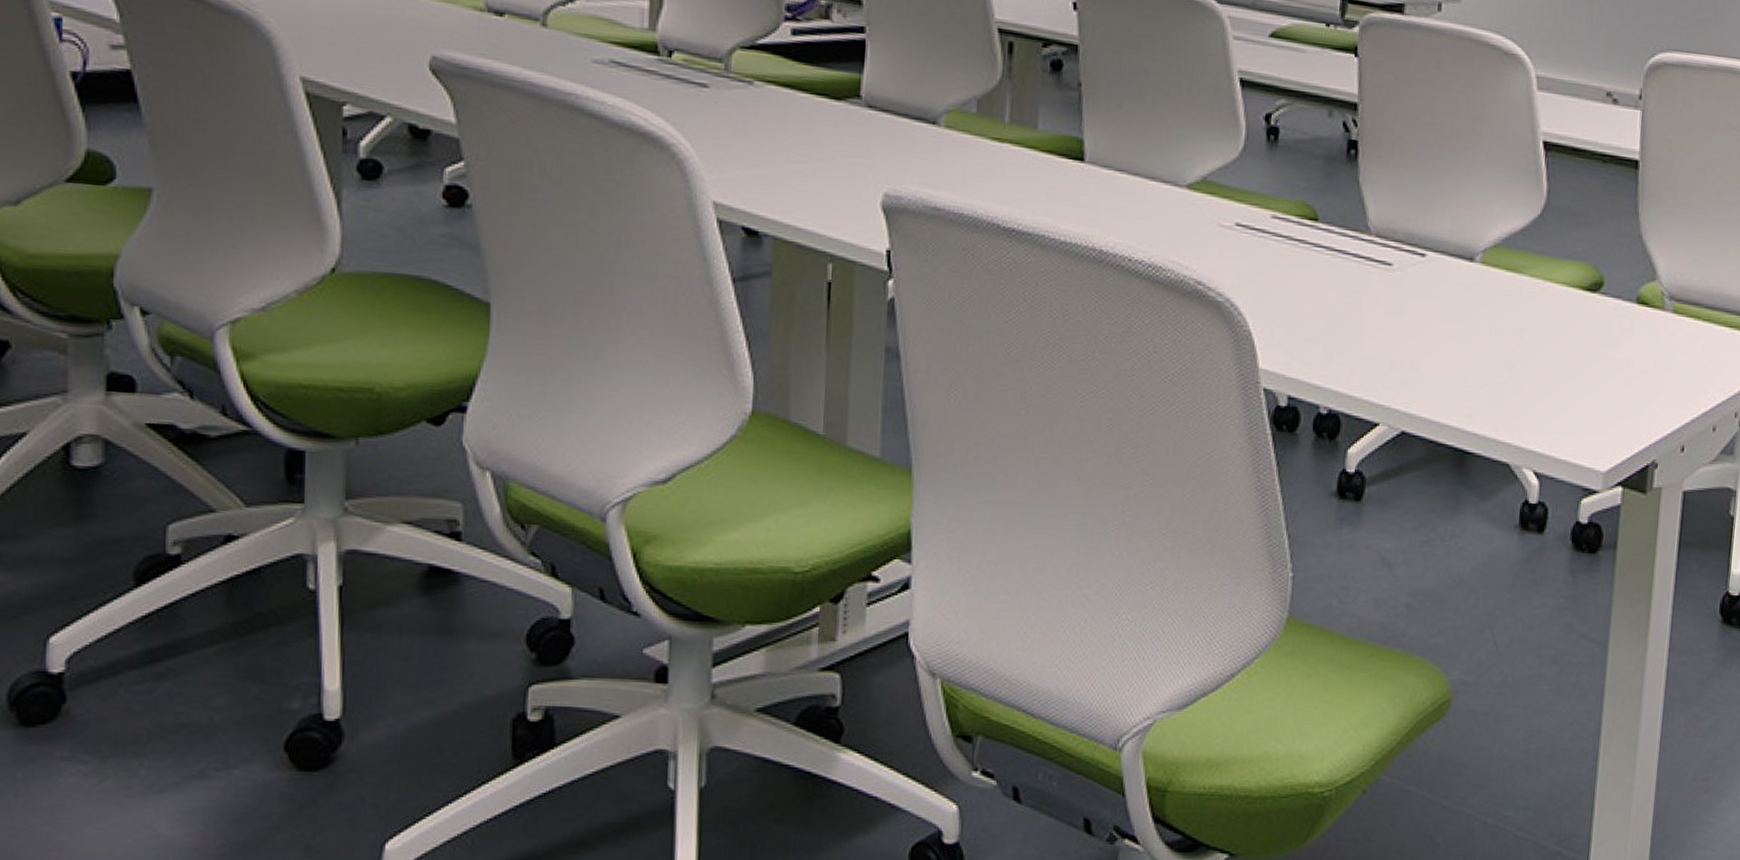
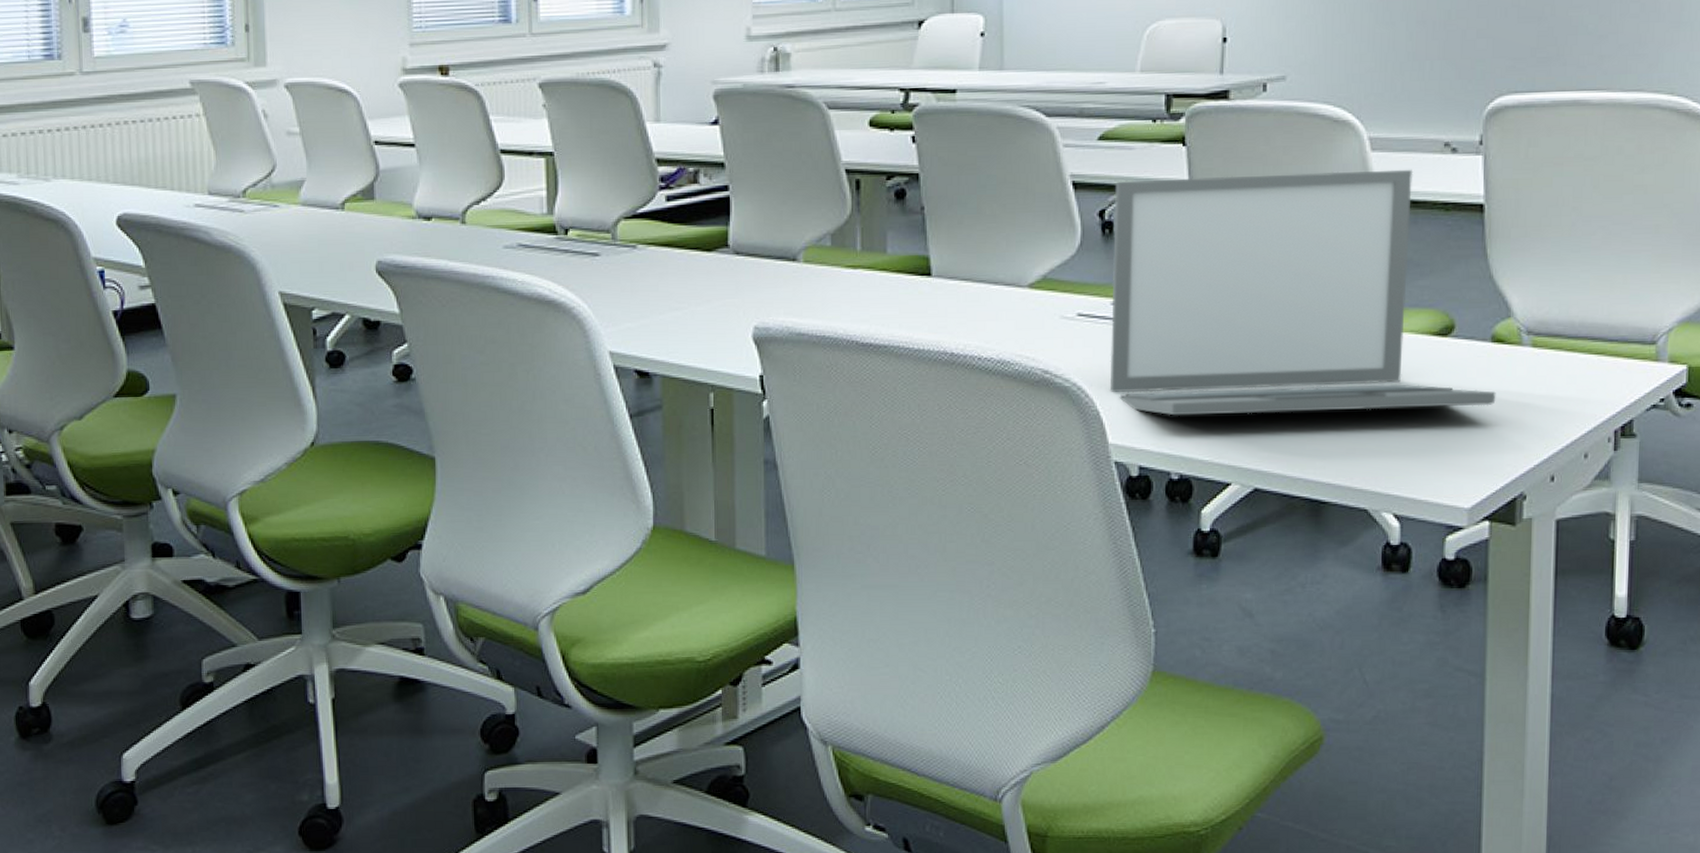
laptop: none [1264,84,1637,369] -> present [1110,169,1496,416]

